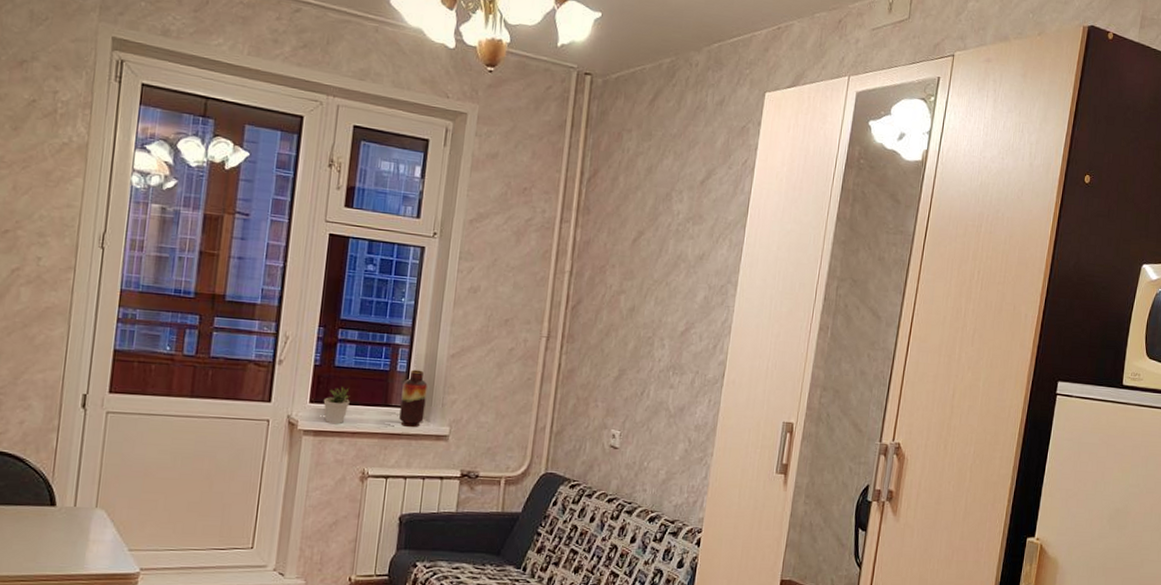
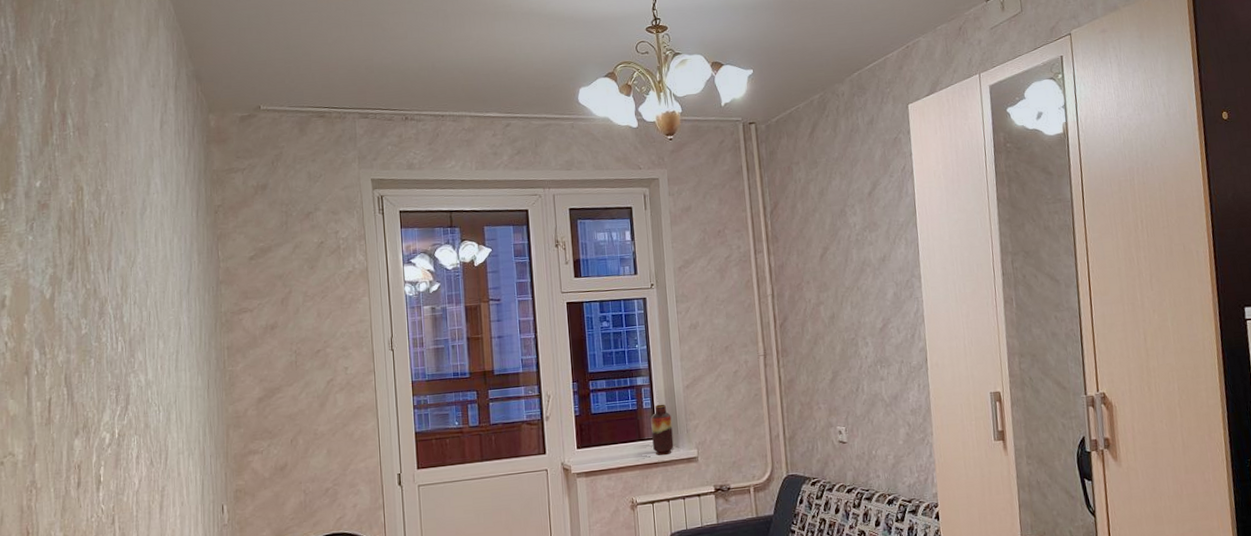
potted plant: present [323,387,350,425] -> none [588,430,610,465]

